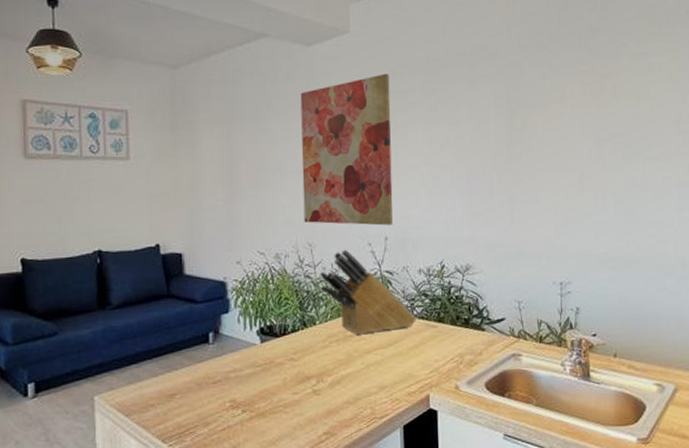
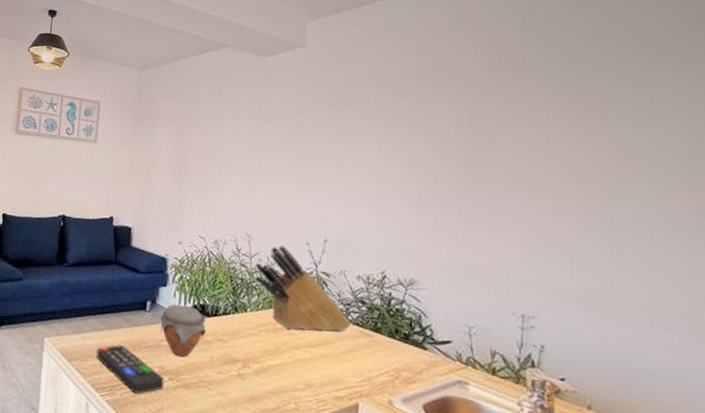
remote control: none [158,386,237,435] -> present [96,345,164,394]
jar: none [224,329,277,385] -> present [159,304,207,357]
wall art: present [300,73,393,226] -> none [245,85,342,229]

